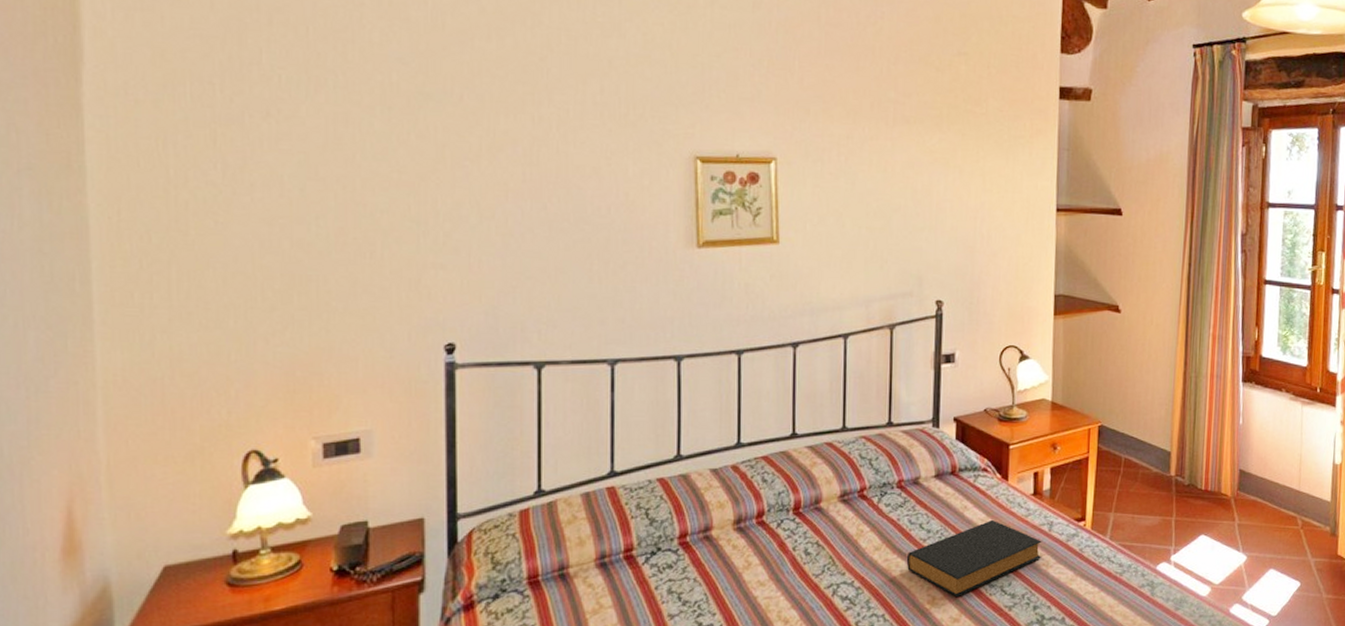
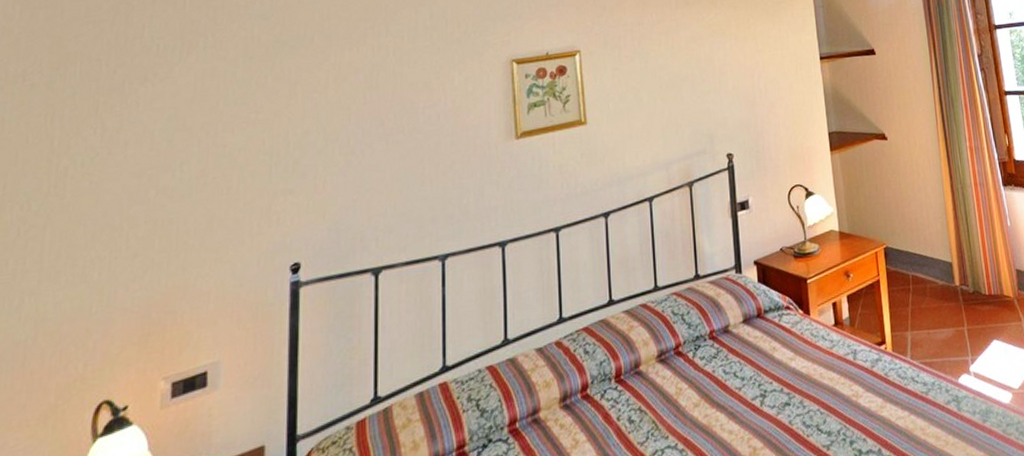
hardback book: present [907,519,1042,598] -> none [725,356,850,445]

